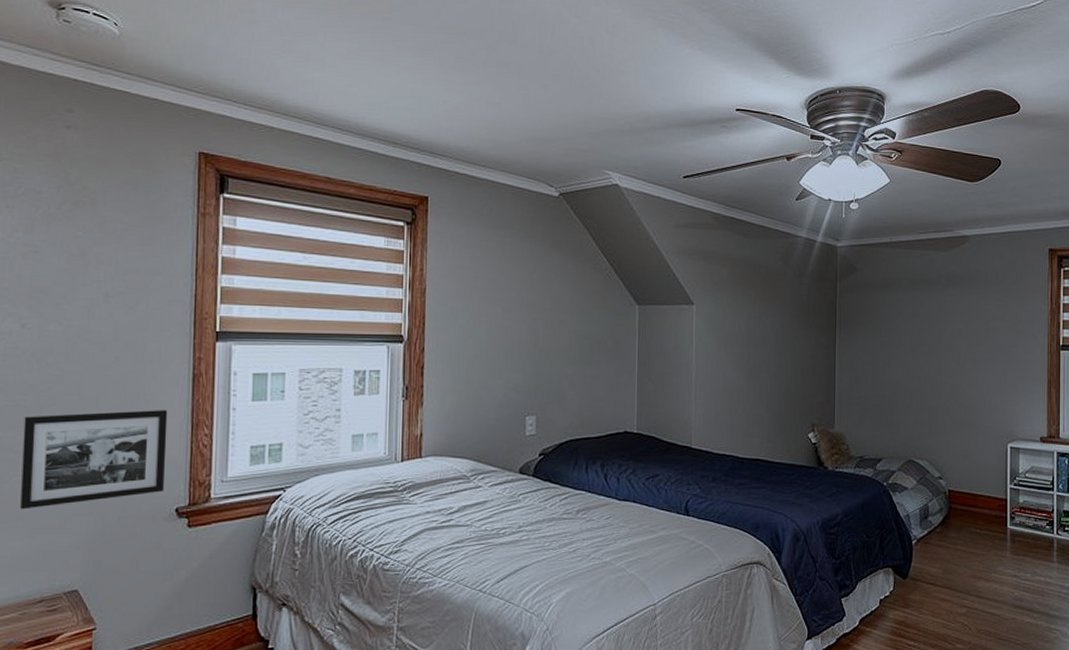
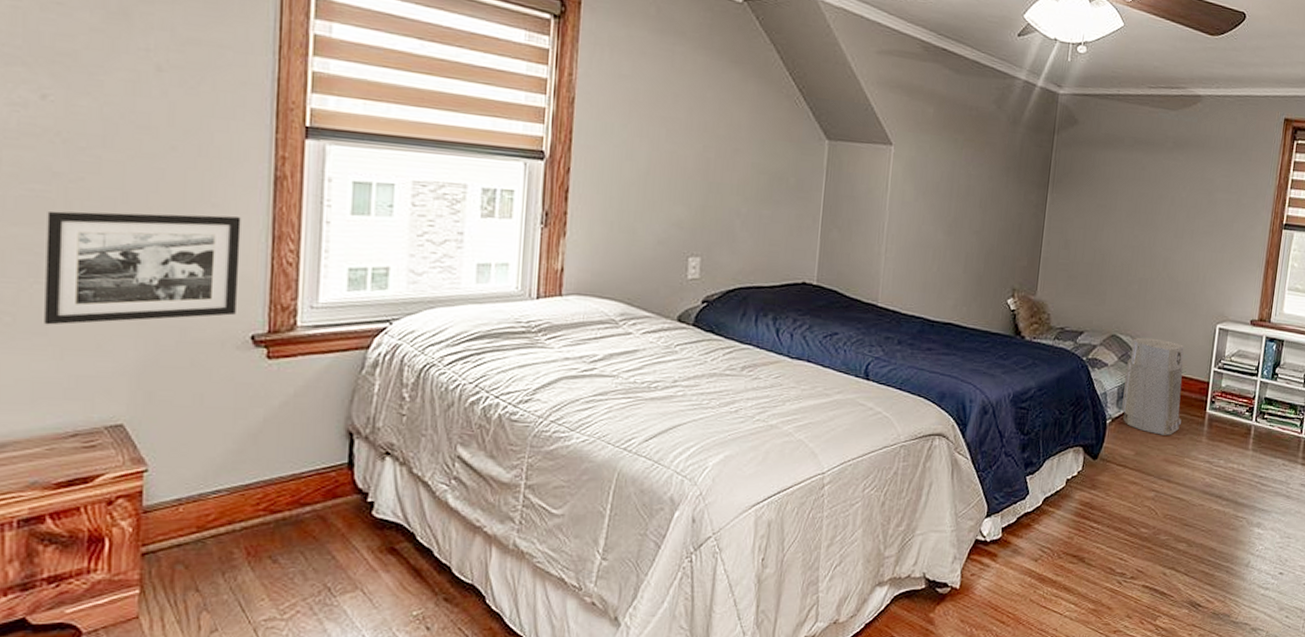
air purifier: none [925,460,984,552] -> present [1122,337,1184,436]

